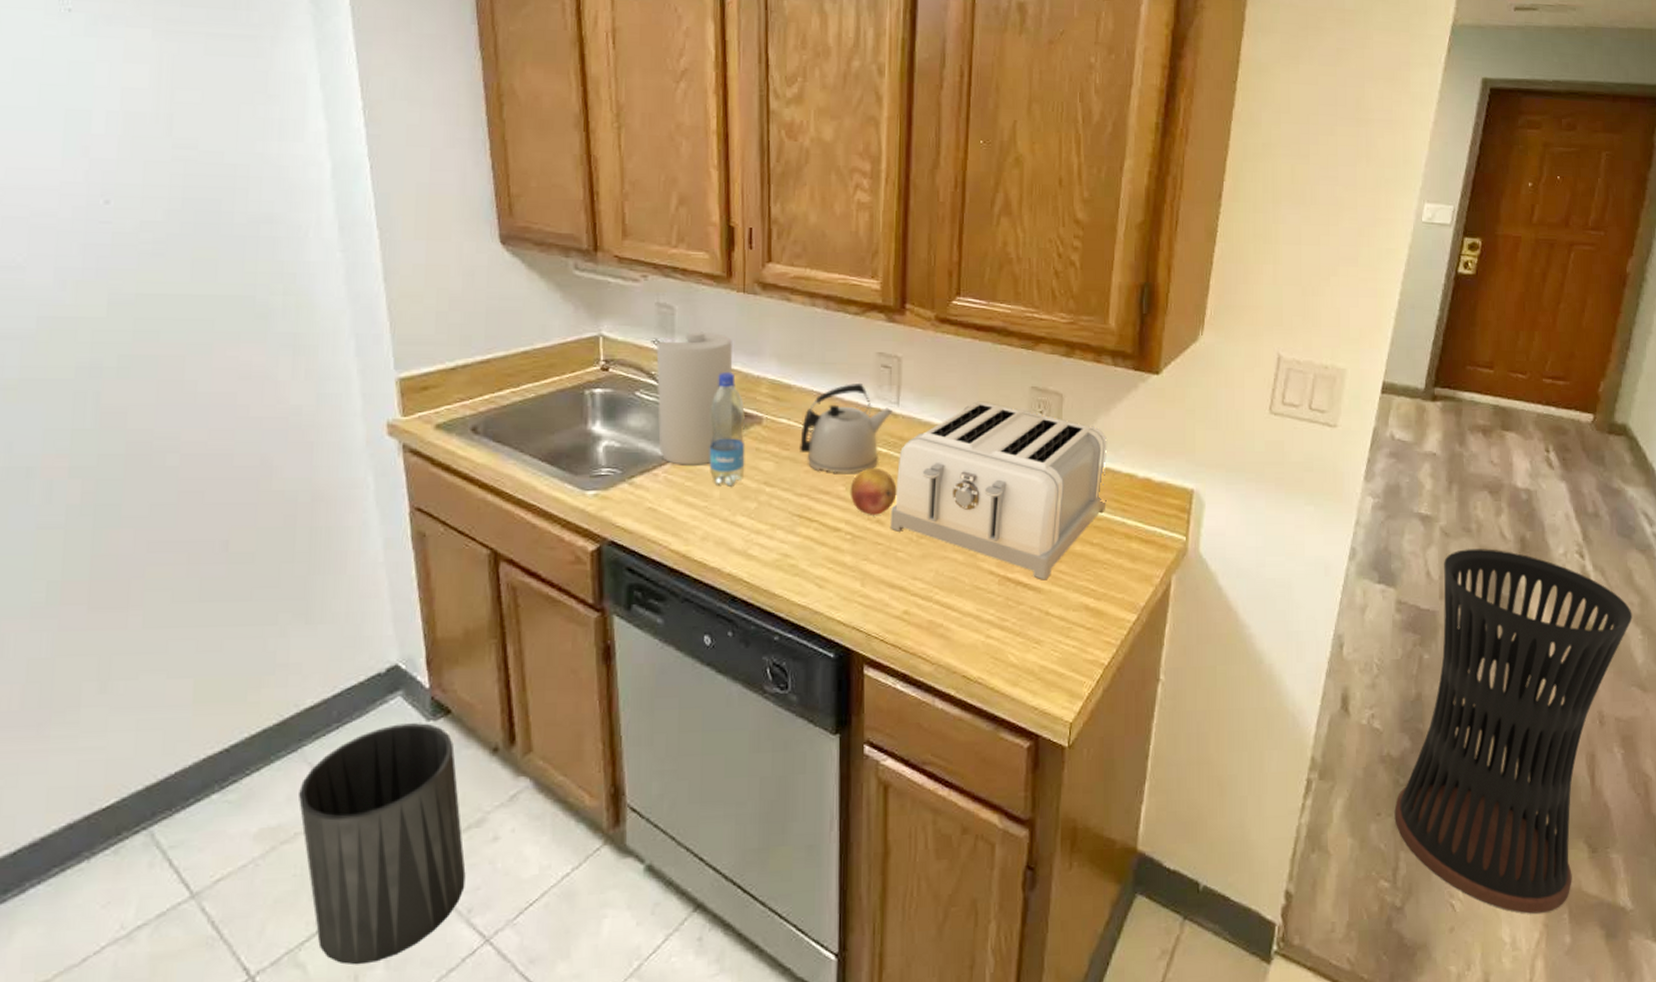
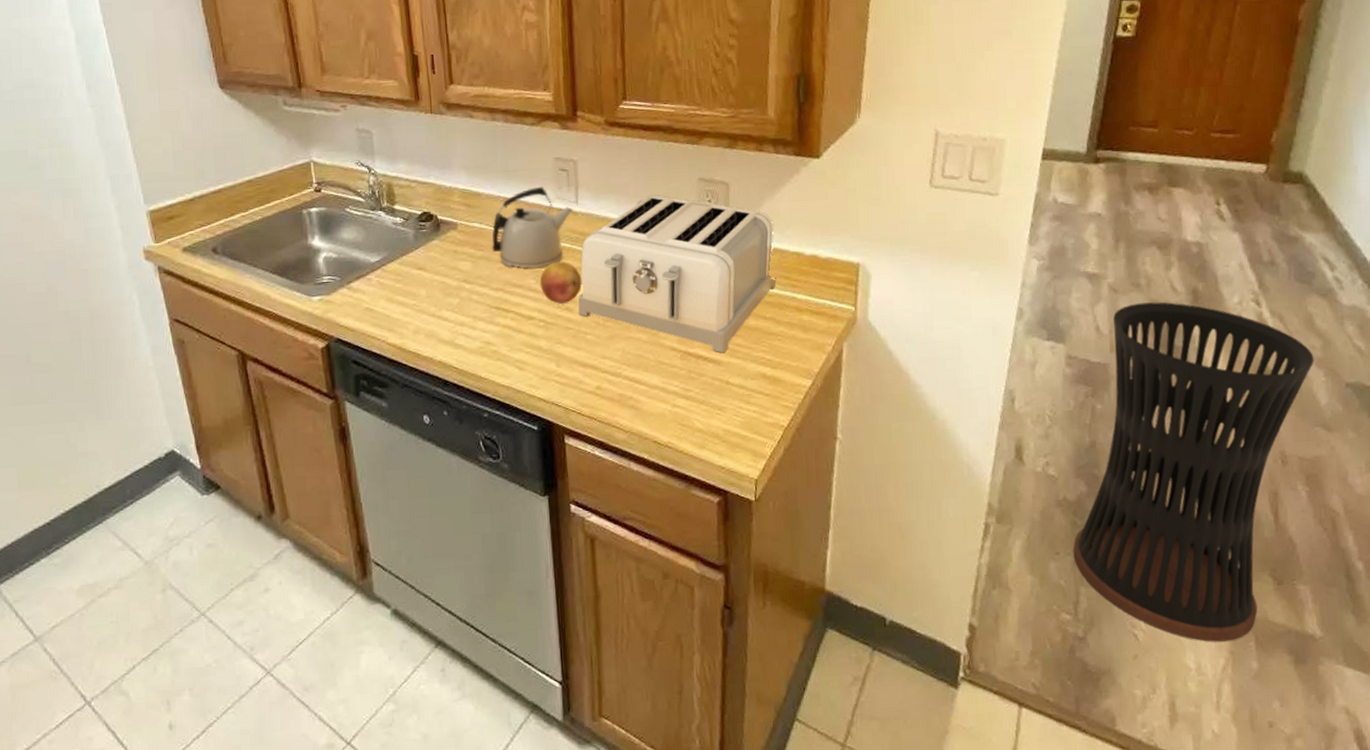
trash can: present [299,723,466,965] -> none [108,497,246,693]
paper towel holder: present [656,331,733,465] -> none [359,151,428,270]
bottle: present [708,373,745,487] -> none [410,186,446,286]

